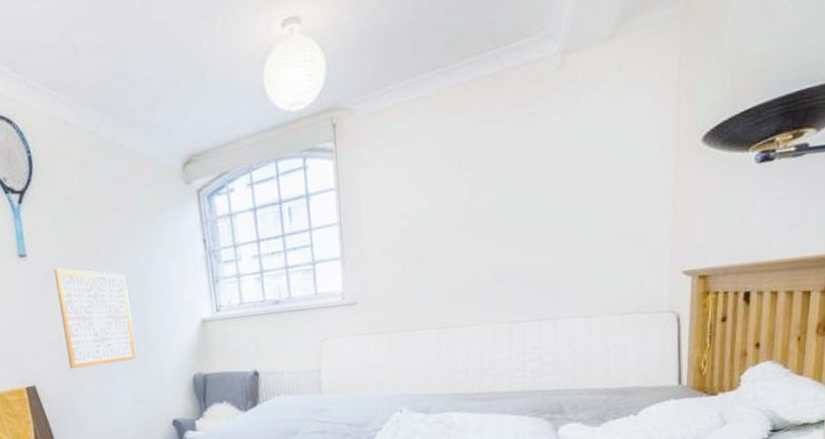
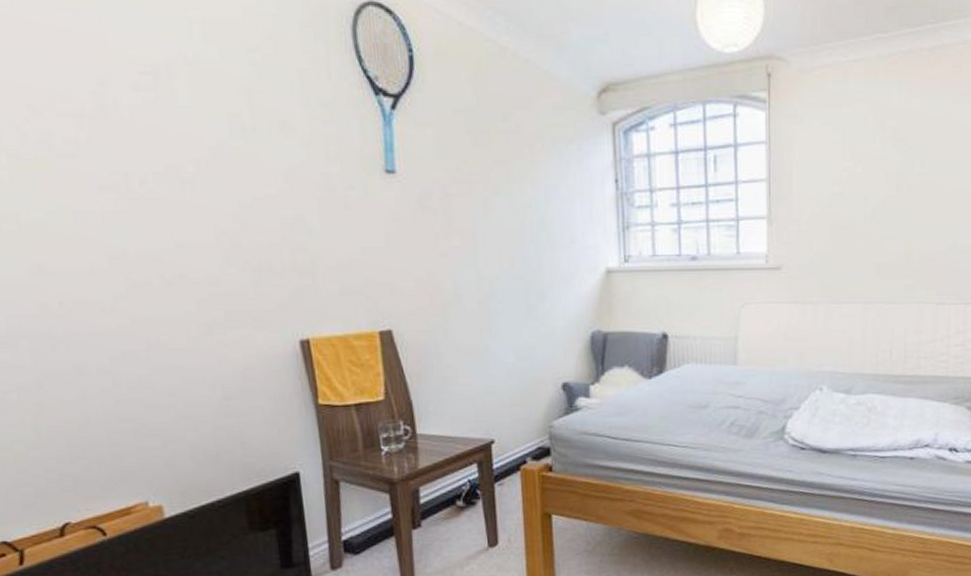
wall art: present [53,268,137,369] -> none [429,192,525,313]

